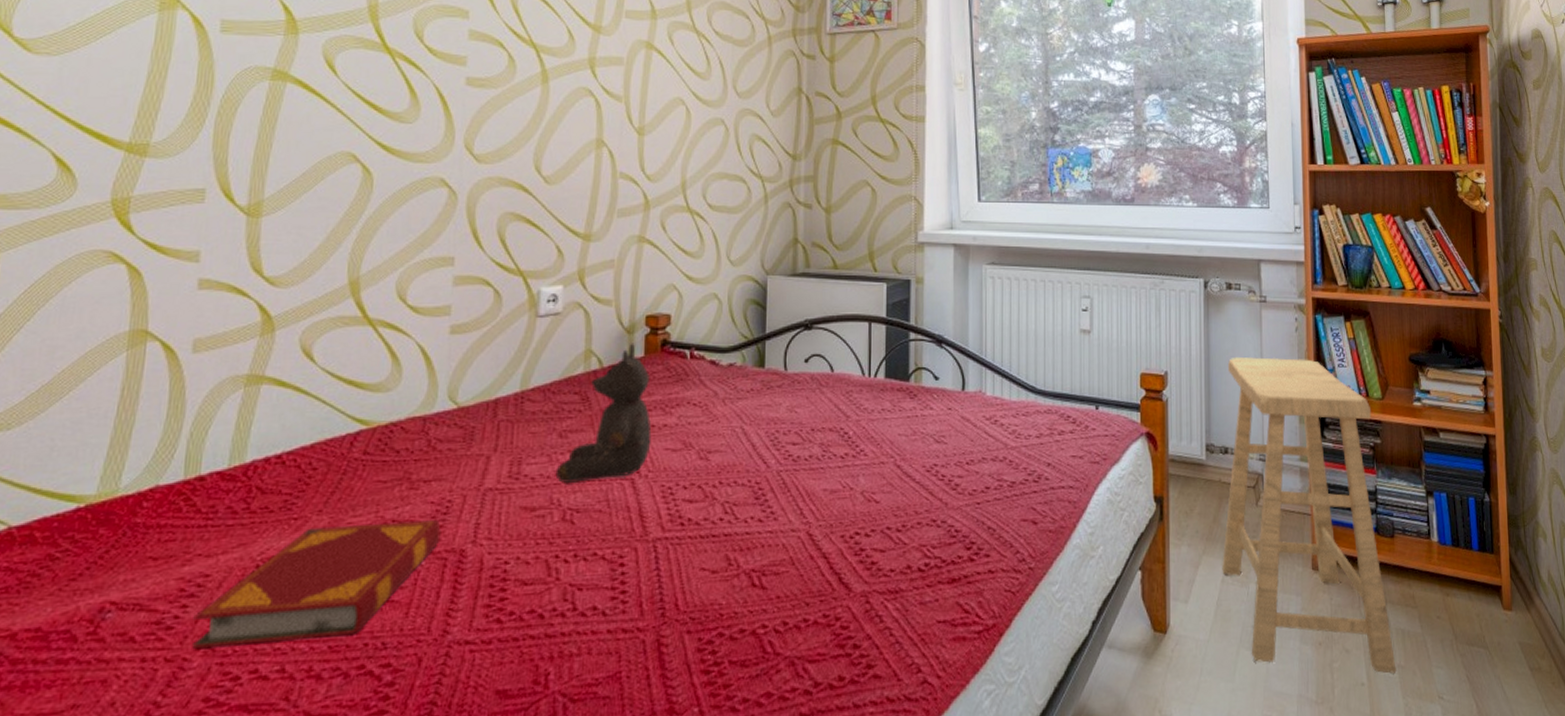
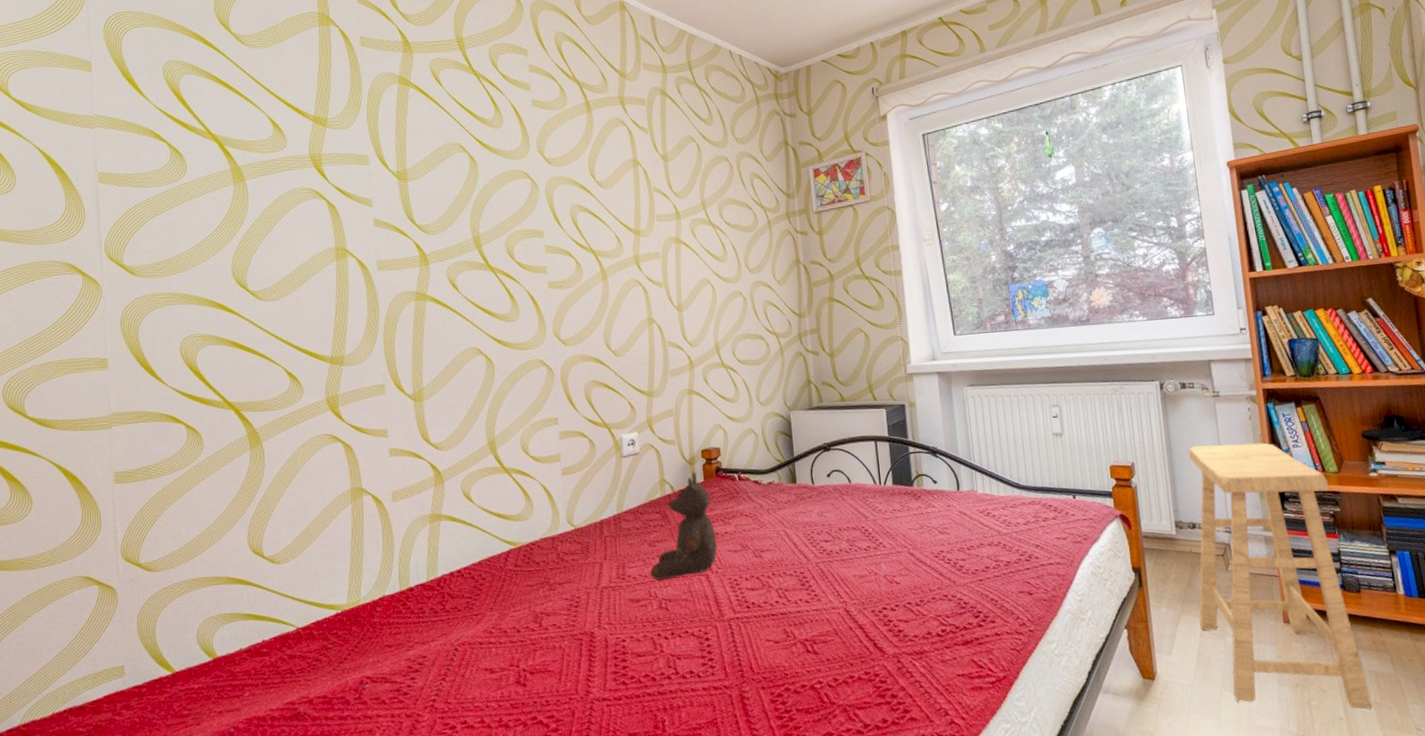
hardback book: present [192,520,441,649] -> none [420,611,576,708]

